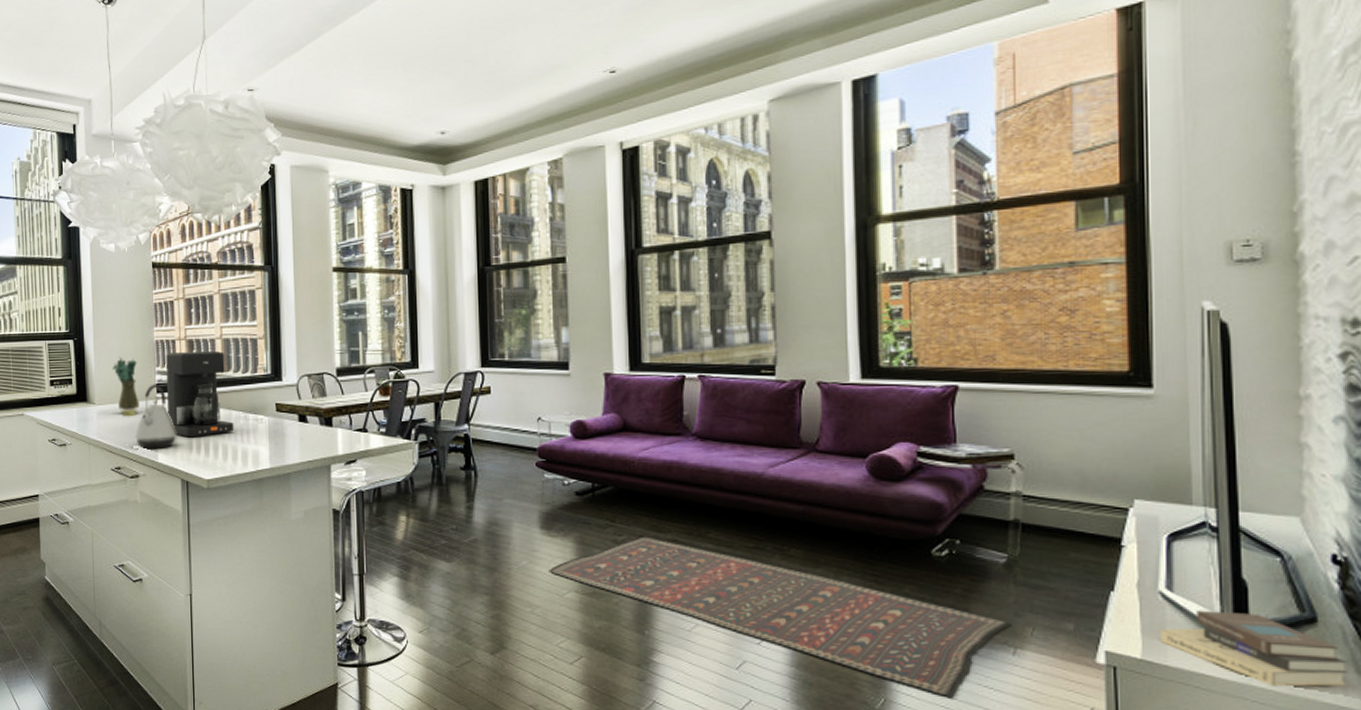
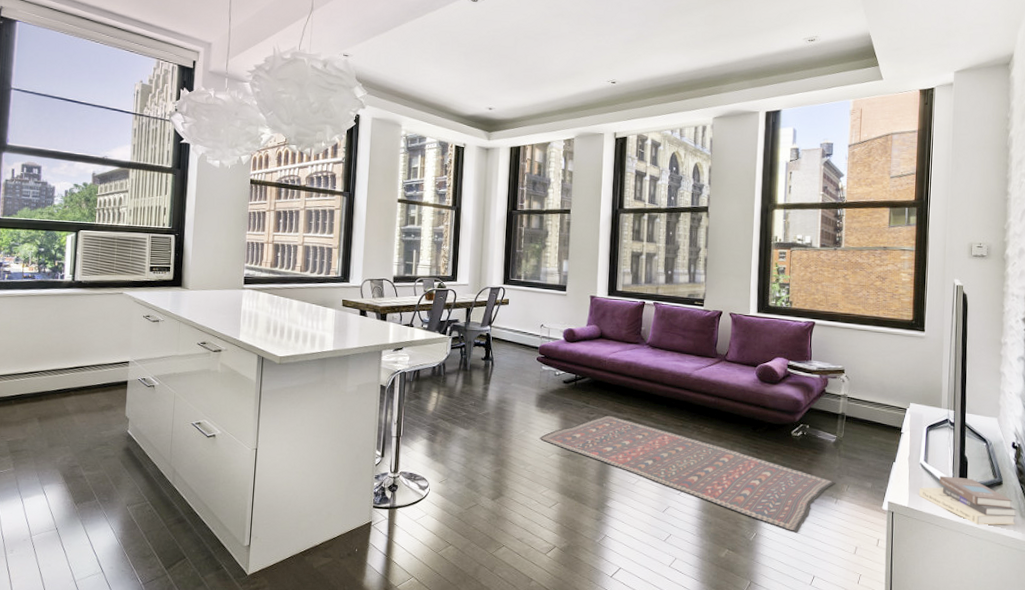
vase: present [112,357,139,417] -> none [207,252,229,302]
kettle: present [134,383,177,448] -> none [220,276,258,329]
coffee maker: present [166,350,234,438] -> none [252,253,307,322]

